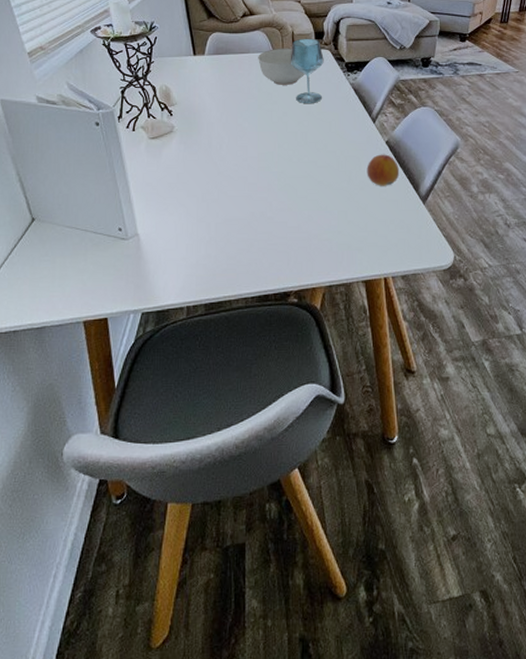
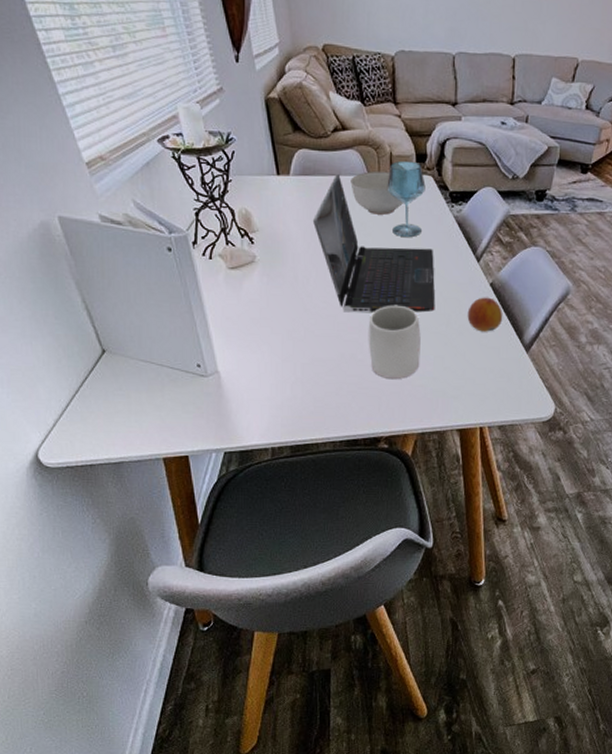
laptop computer: none [224,51,337,174] -> present [312,173,435,313]
mug: none [276,165,325,235] -> present [368,305,421,380]

